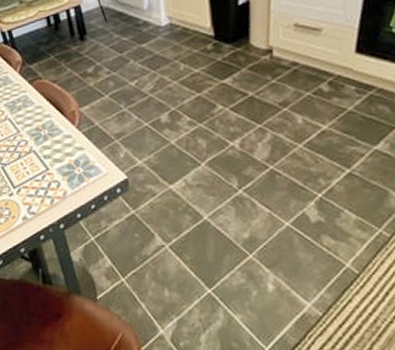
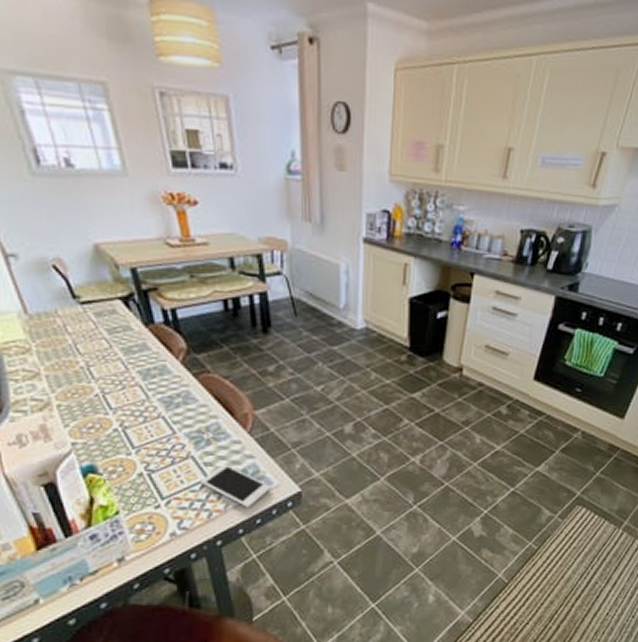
cell phone: none [42,155,101,195] -> present [200,463,270,508]

